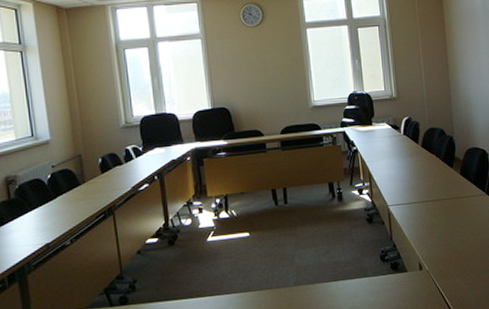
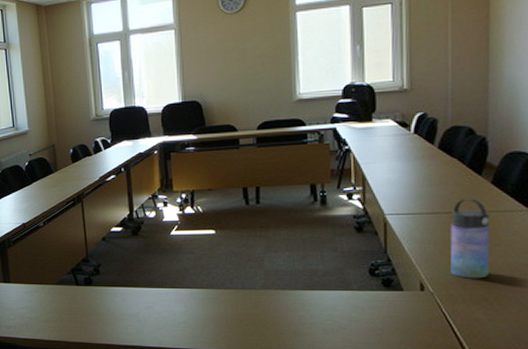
water bottle: none [435,187,465,255] -> present [450,198,490,279]

